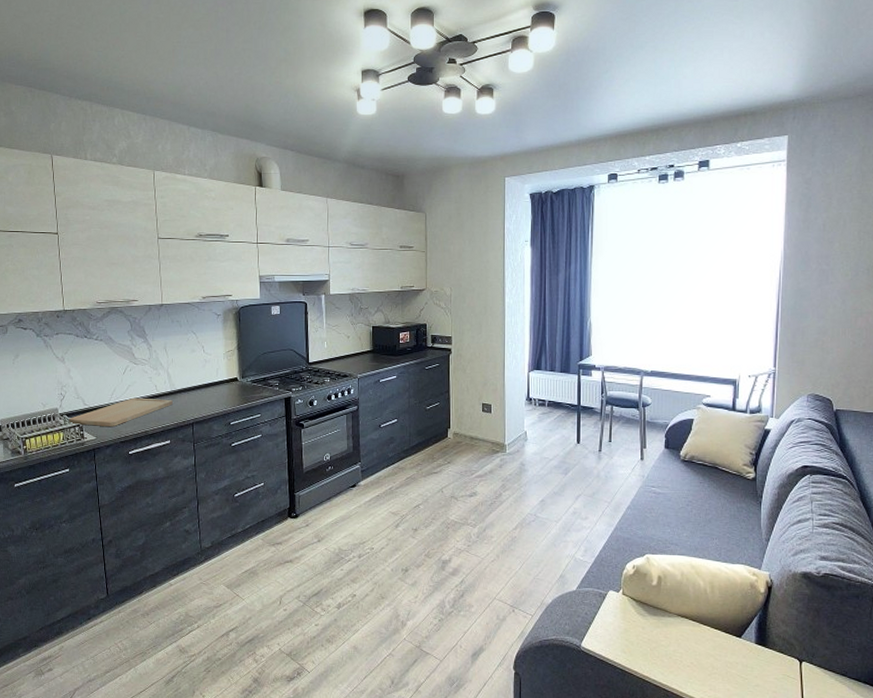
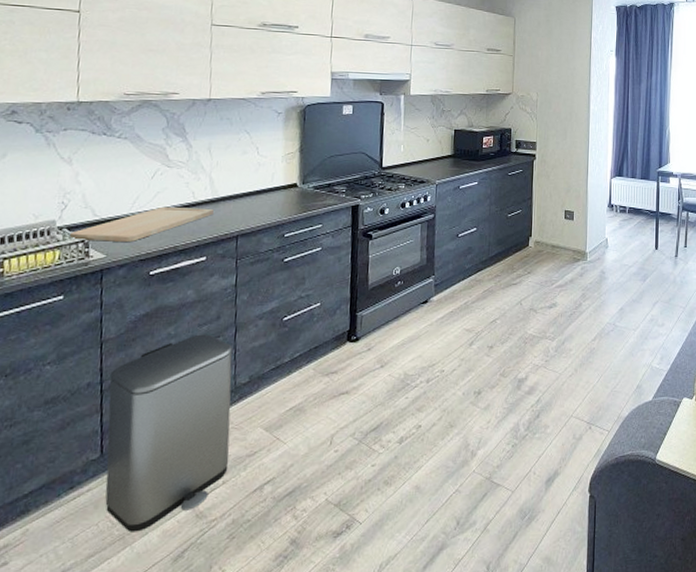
pedal bin: none [108,505,201,658] -> present [105,334,233,532]

